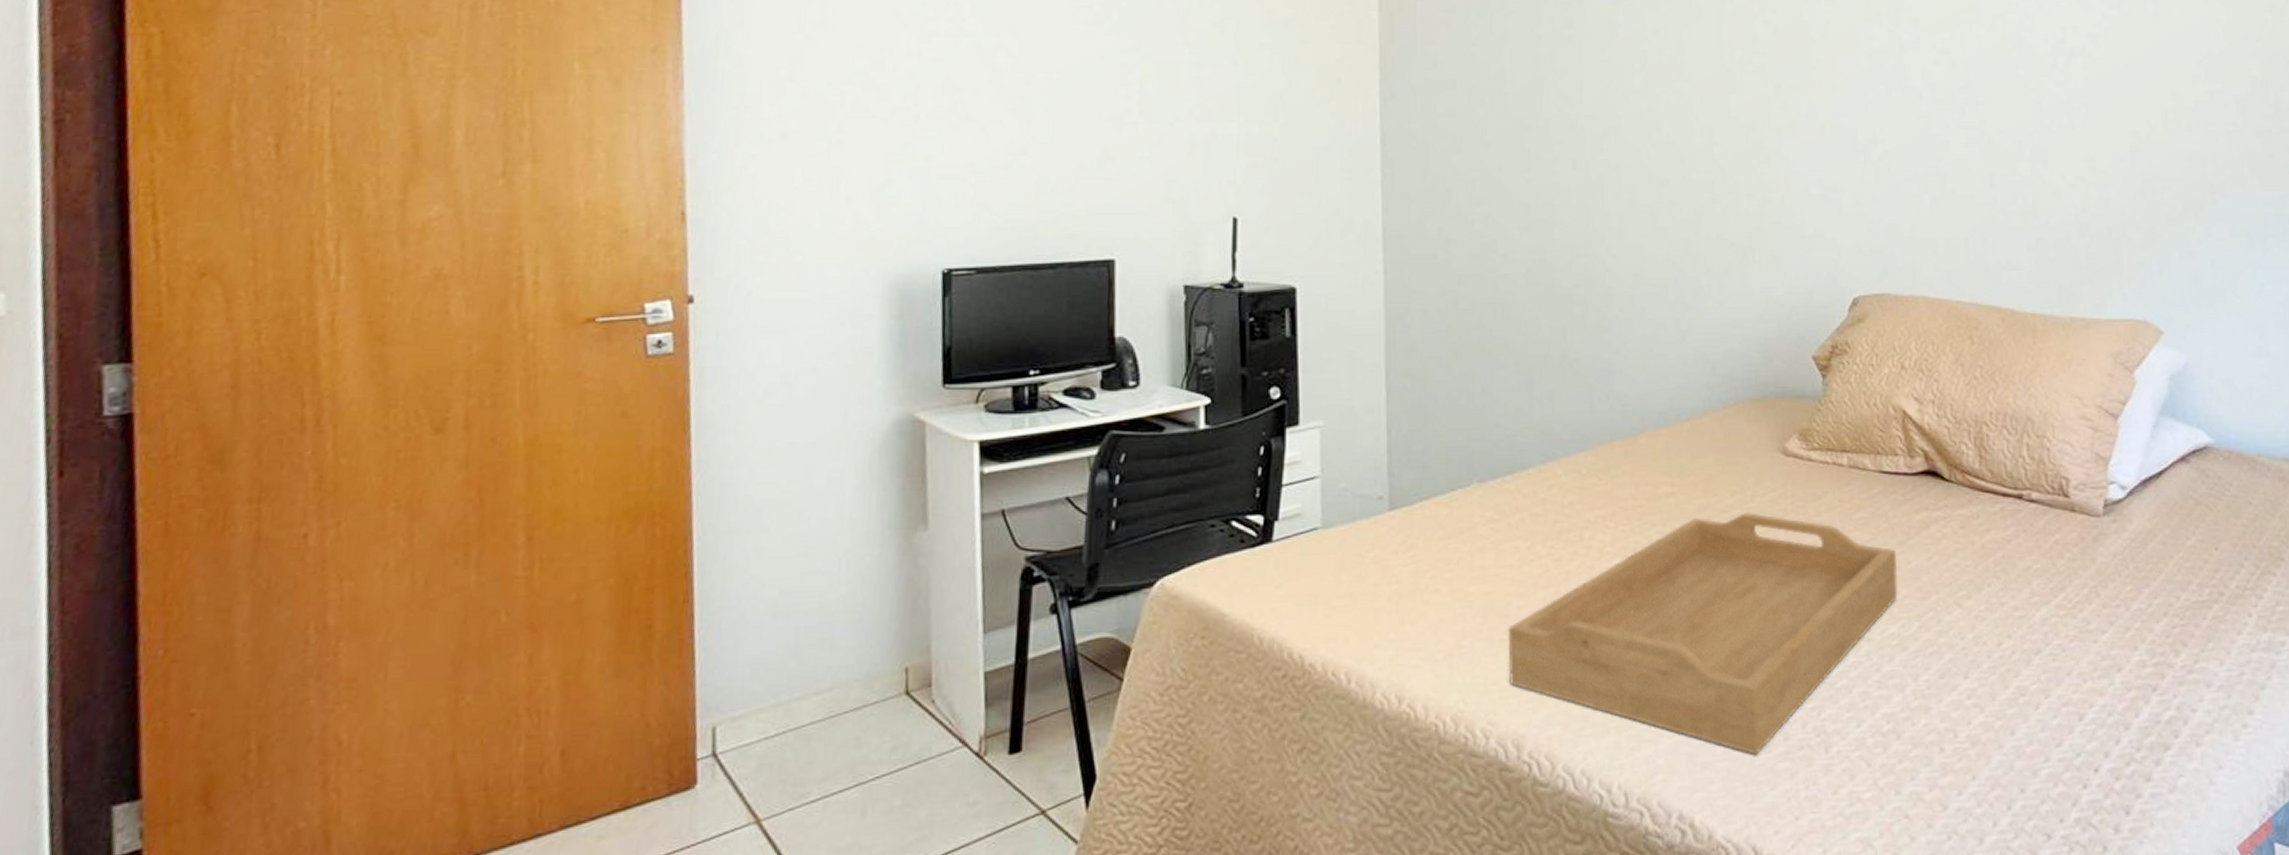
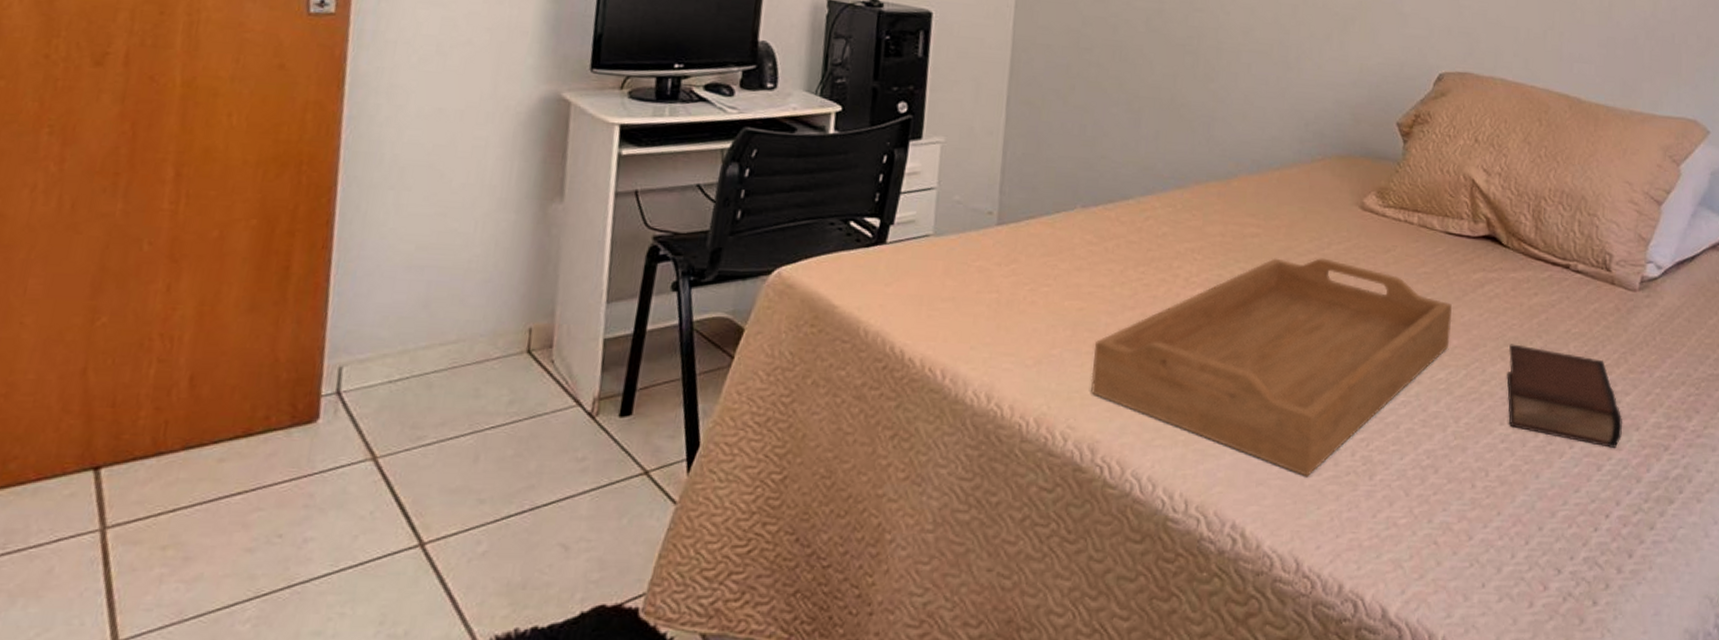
book: none [1965,587,2102,695] -> present [1507,344,1622,449]

